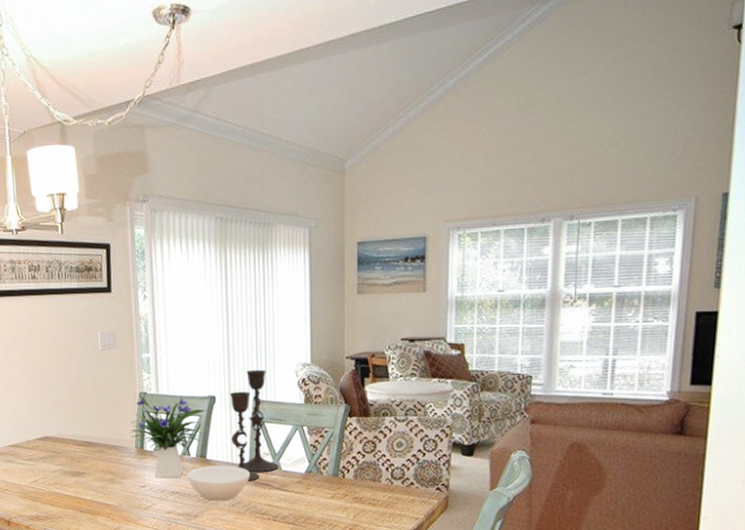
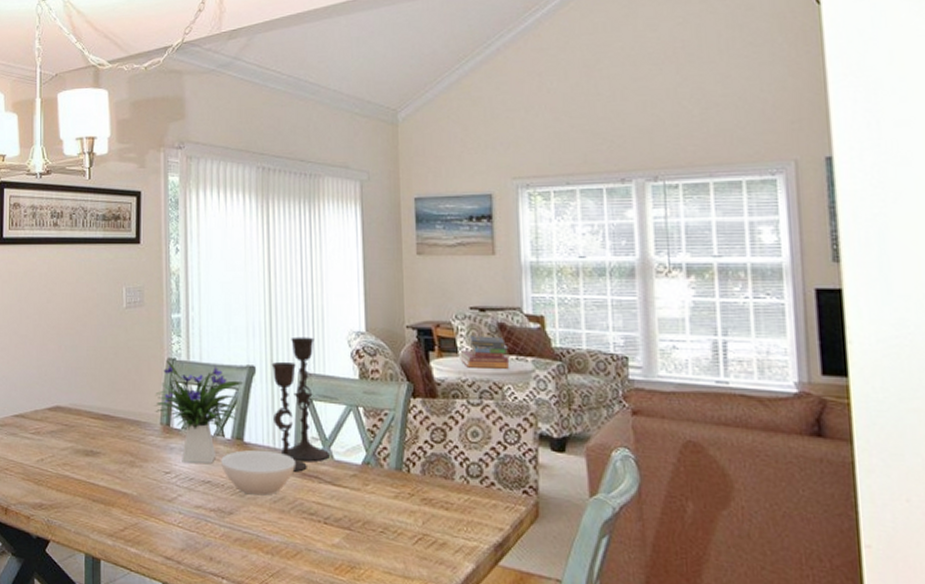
books: none [392,363,433,390] -> present [461,336,510,369]

